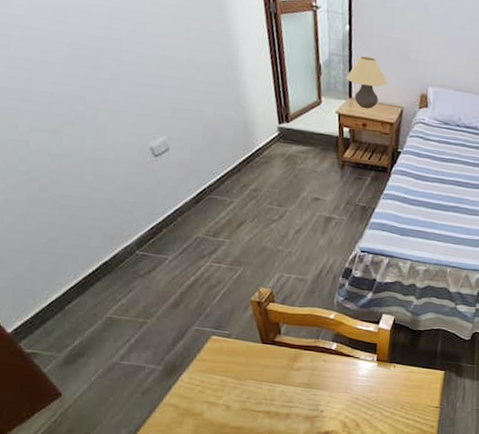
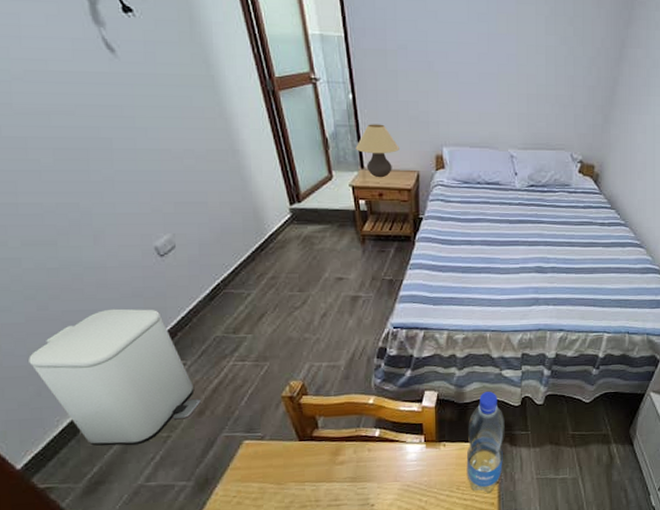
pedal bin: none [27,198,178,326] -> present [29,308,202,446]
bottle: none [411,323,455,416] -> present [466,391,506,493]

